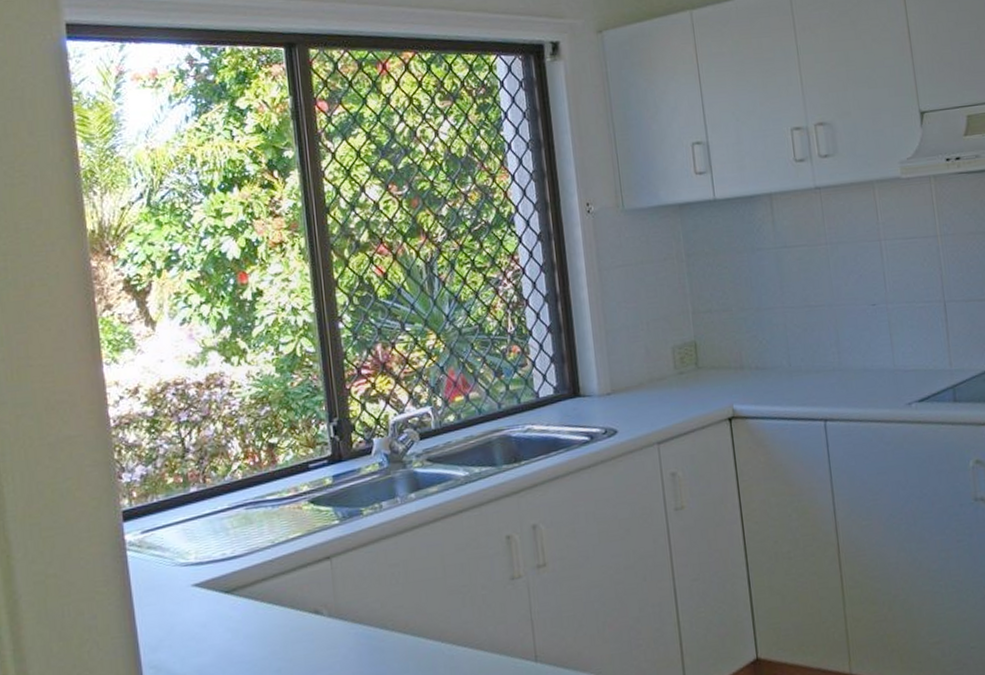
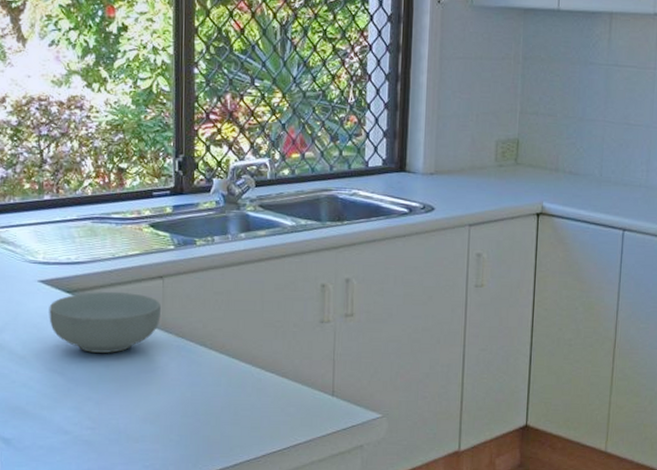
cereal bowl: none [207,581,333,658] -> present [49,292,161,353]

